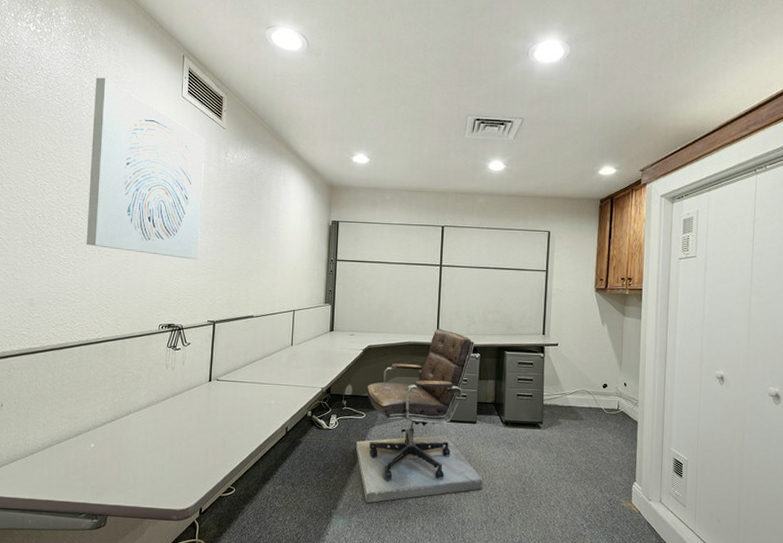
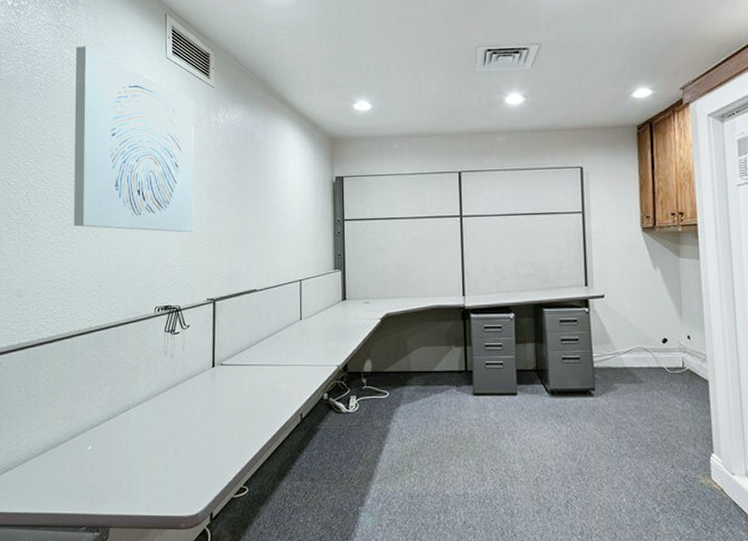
office chair: present [356,328,483,504] -> none [381,287,532,497]

